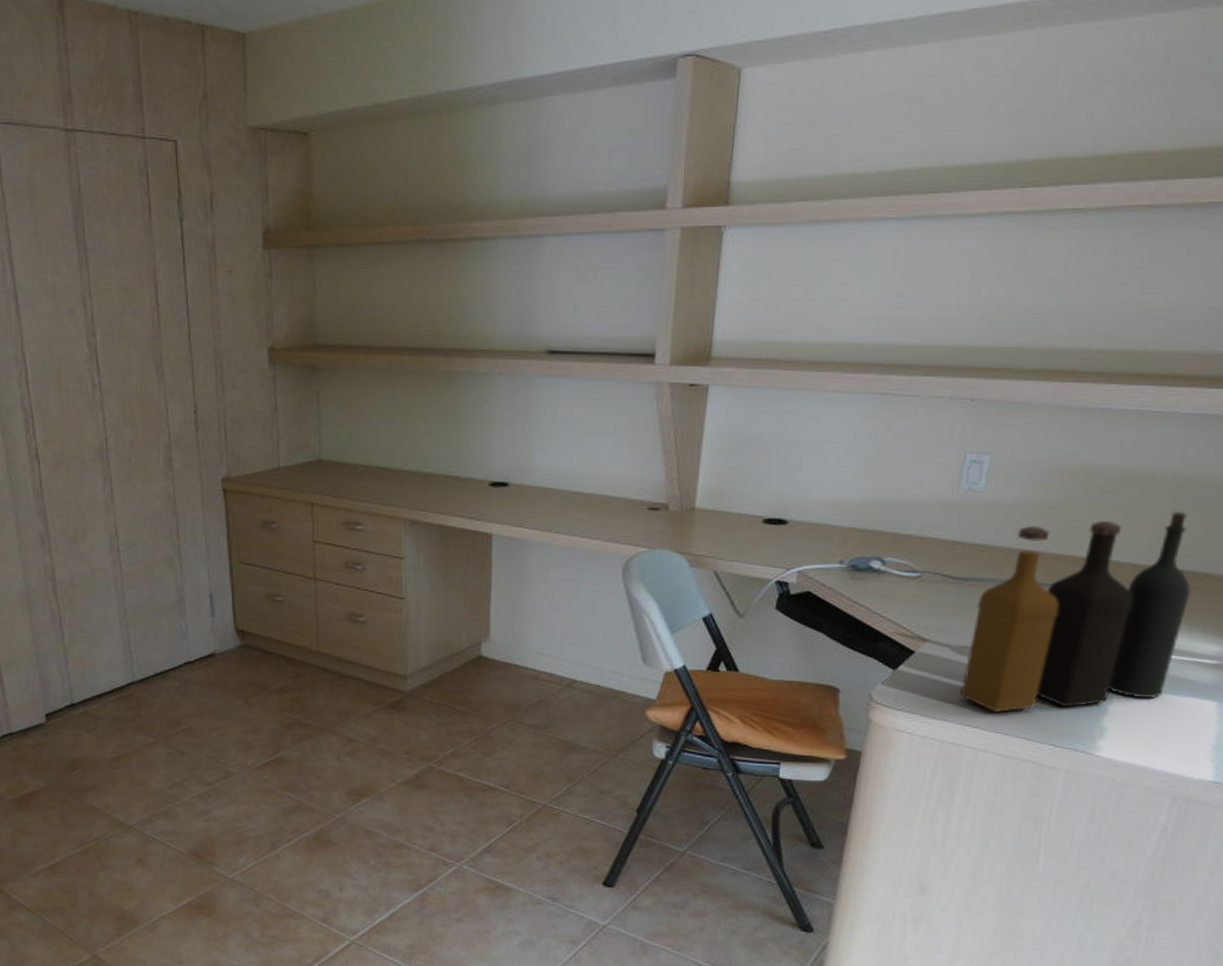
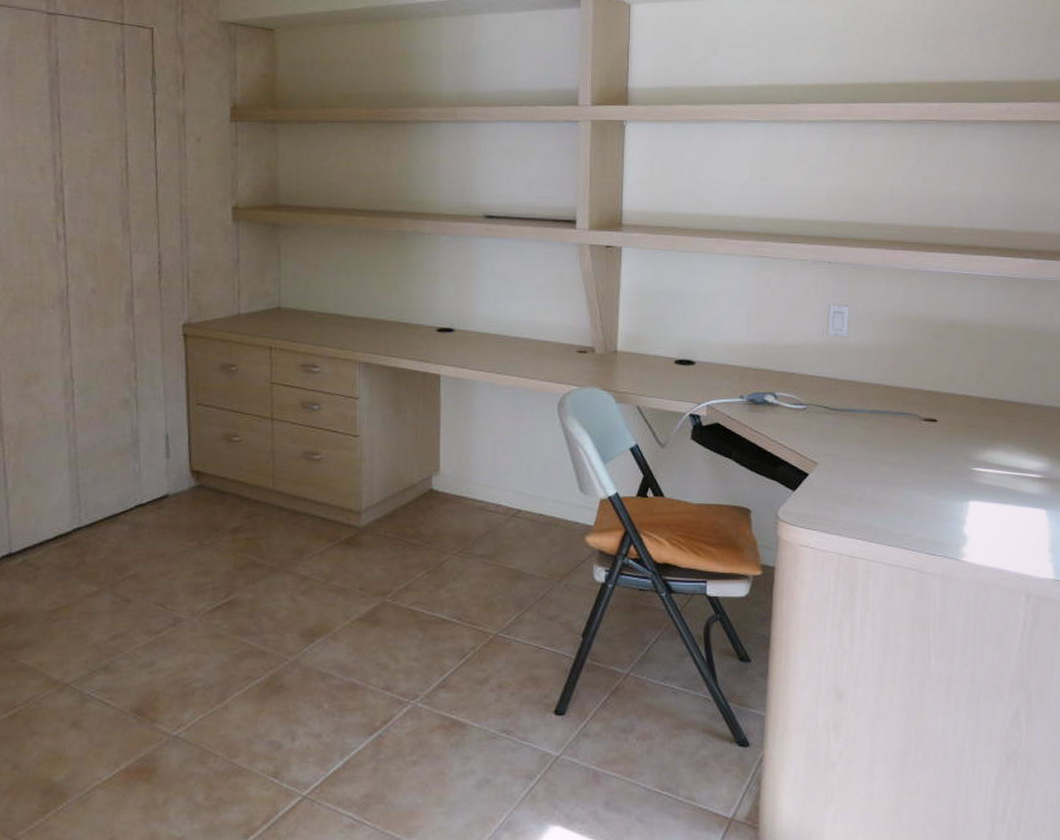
bottle: present [959,510,1192,714] -> none [848,352,1012,527]

